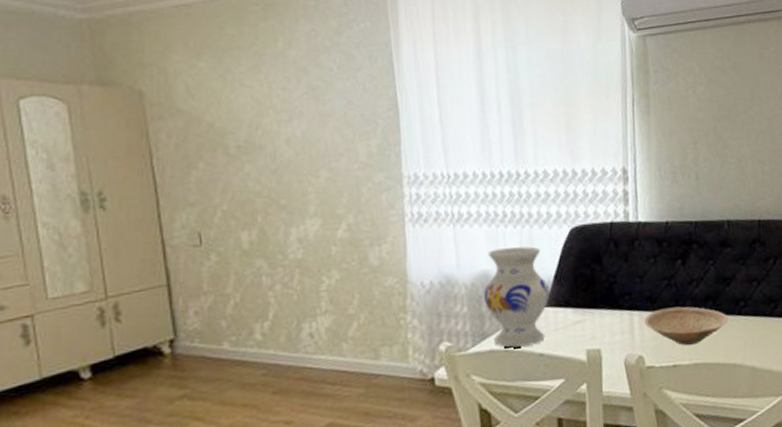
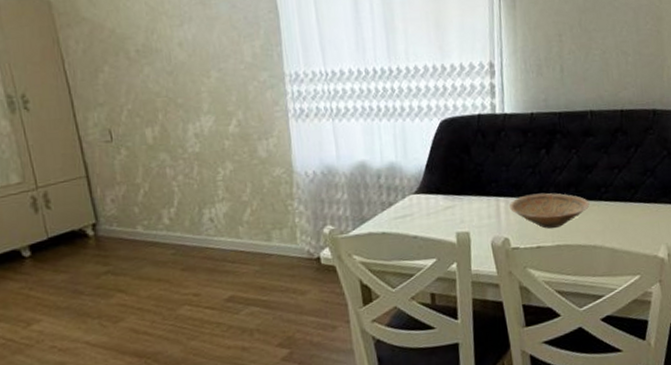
vase: present [483,246,550,348] -> none [361,138,422,231]

